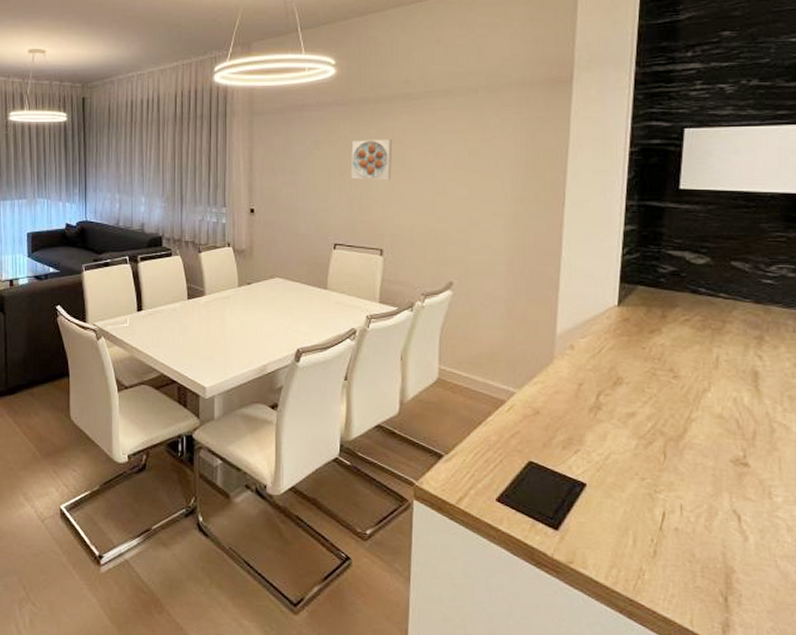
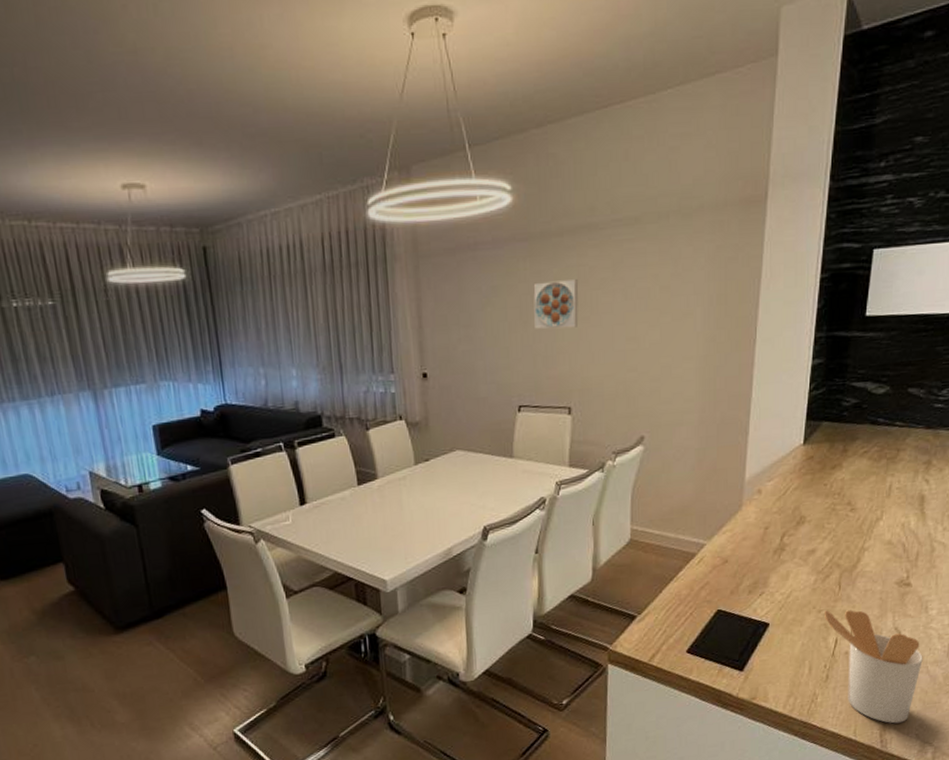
utensil holder: none [647,479,770,621] -> present [823,610,923,724]

